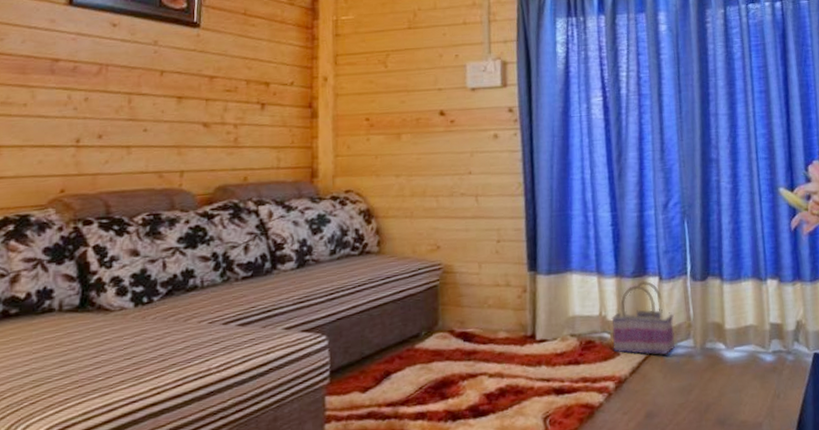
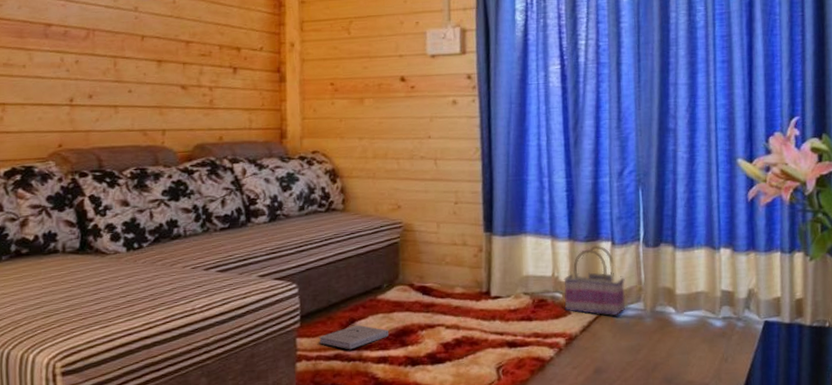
book: none [349,377,427,407] -> present [318,324,389,350]

